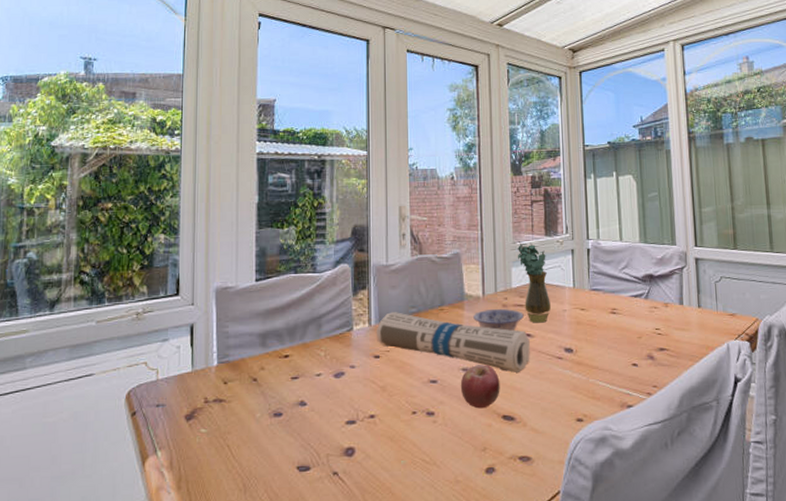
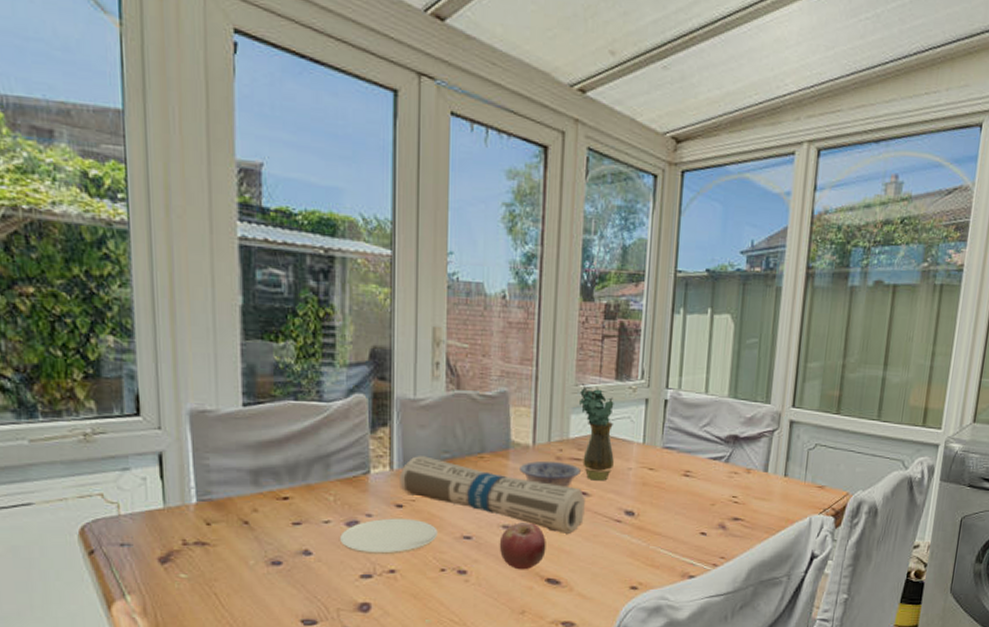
plate: none [329,367,409,402] -> present [340,518,438,555]

